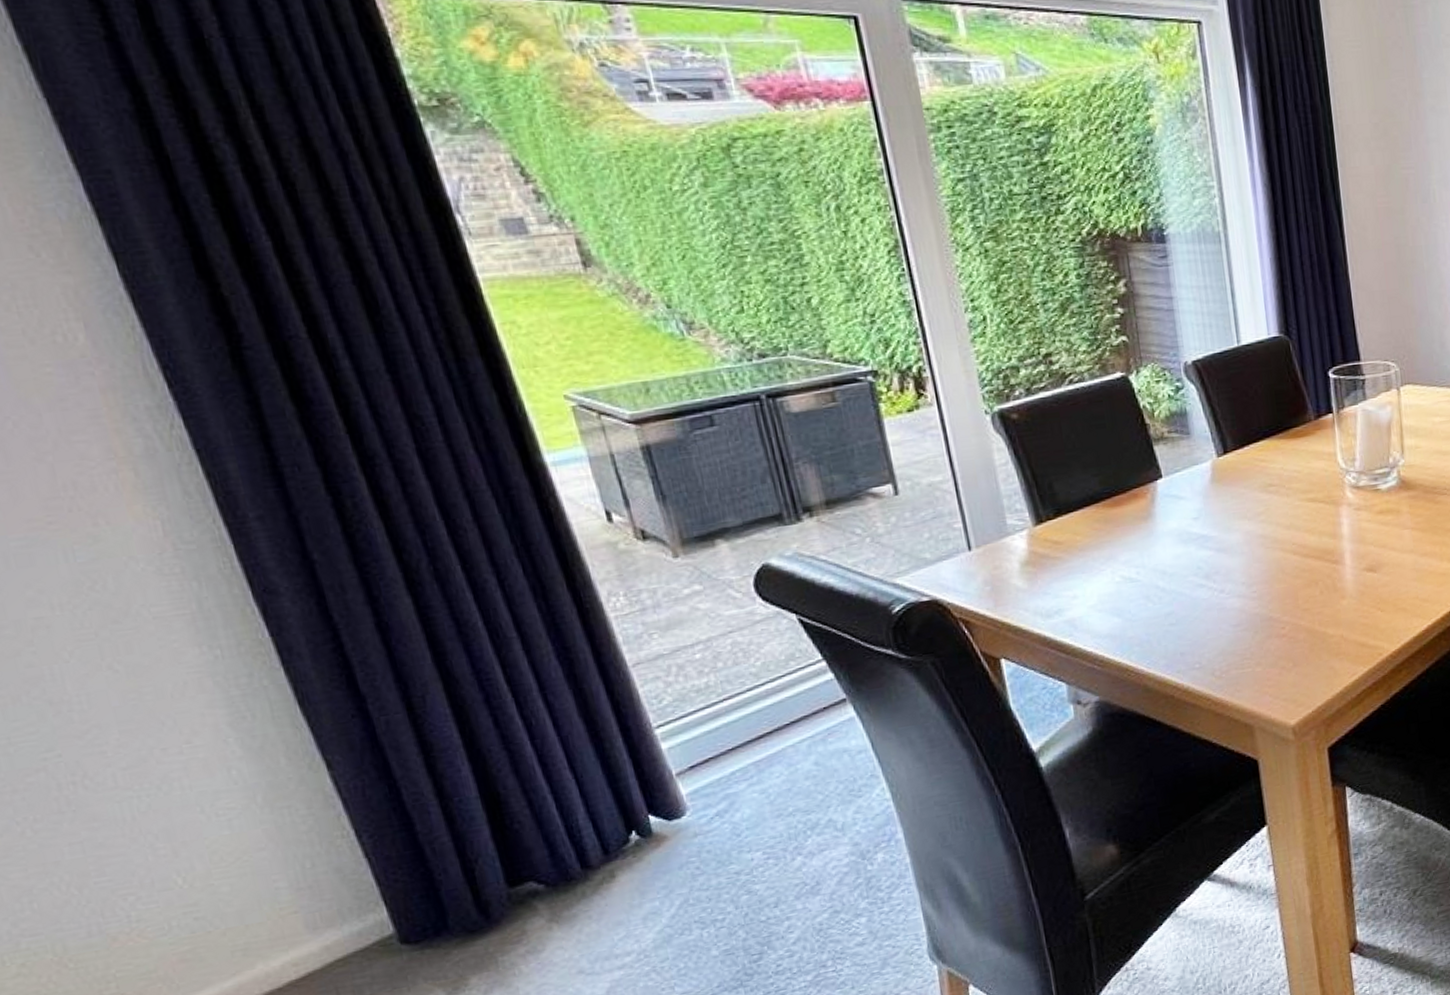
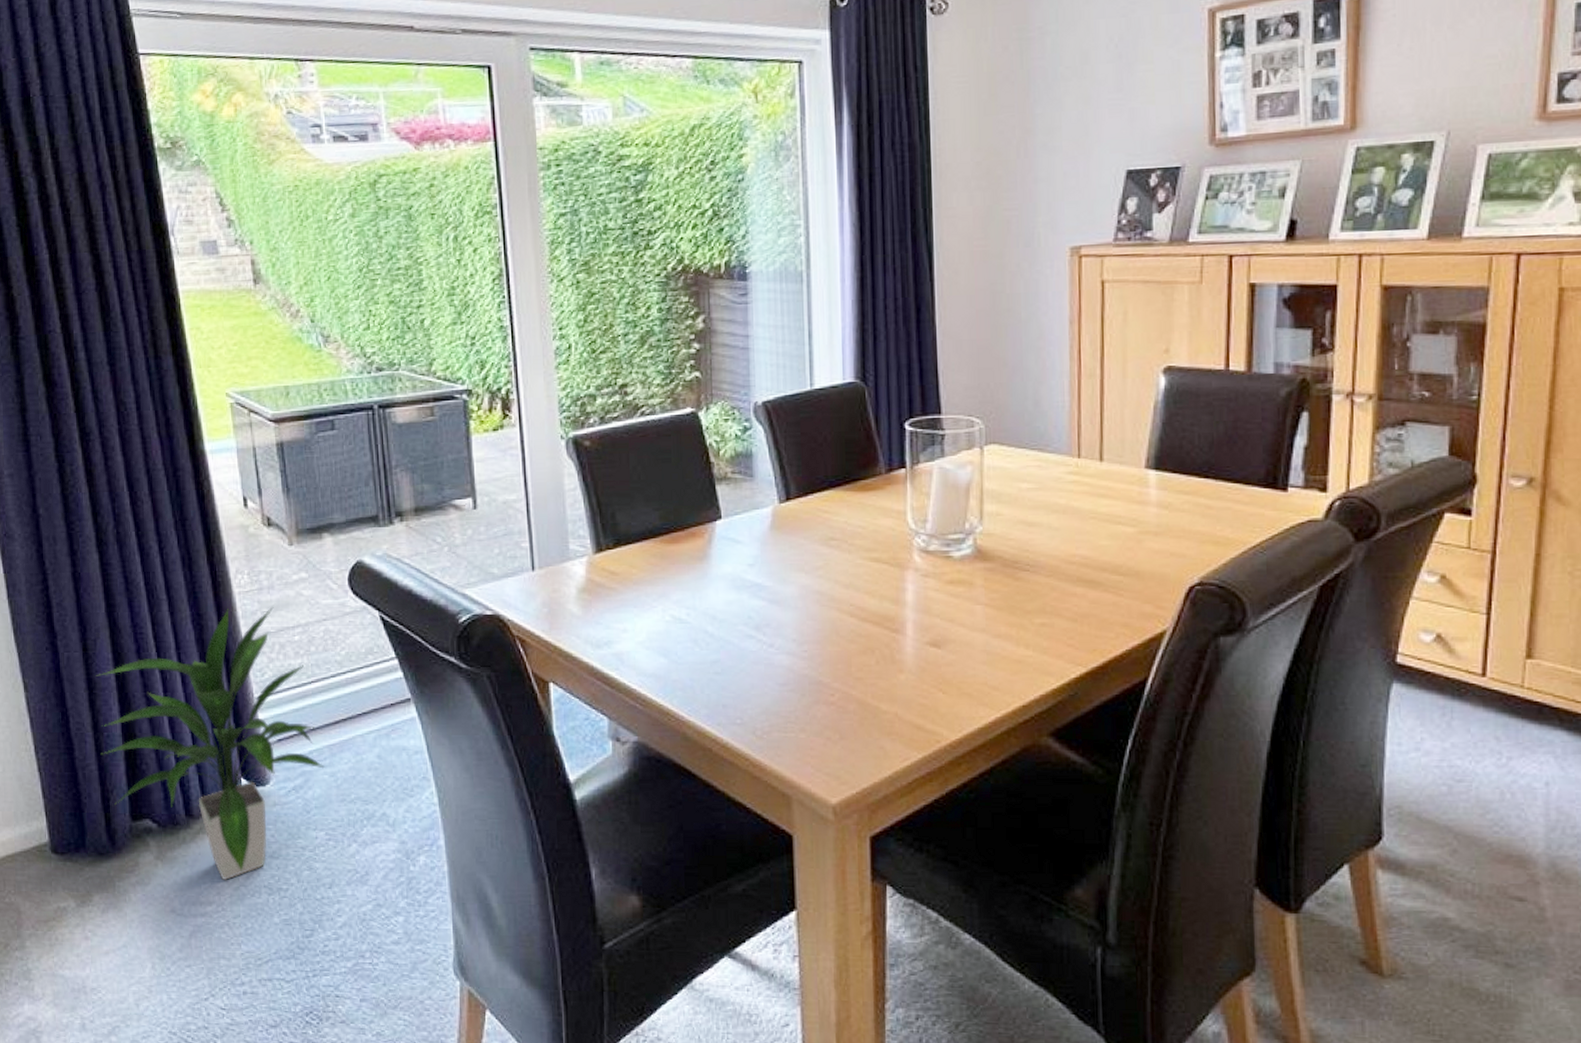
indoor plant: none [431,624,754,927] -> present [96,605,326,881]

